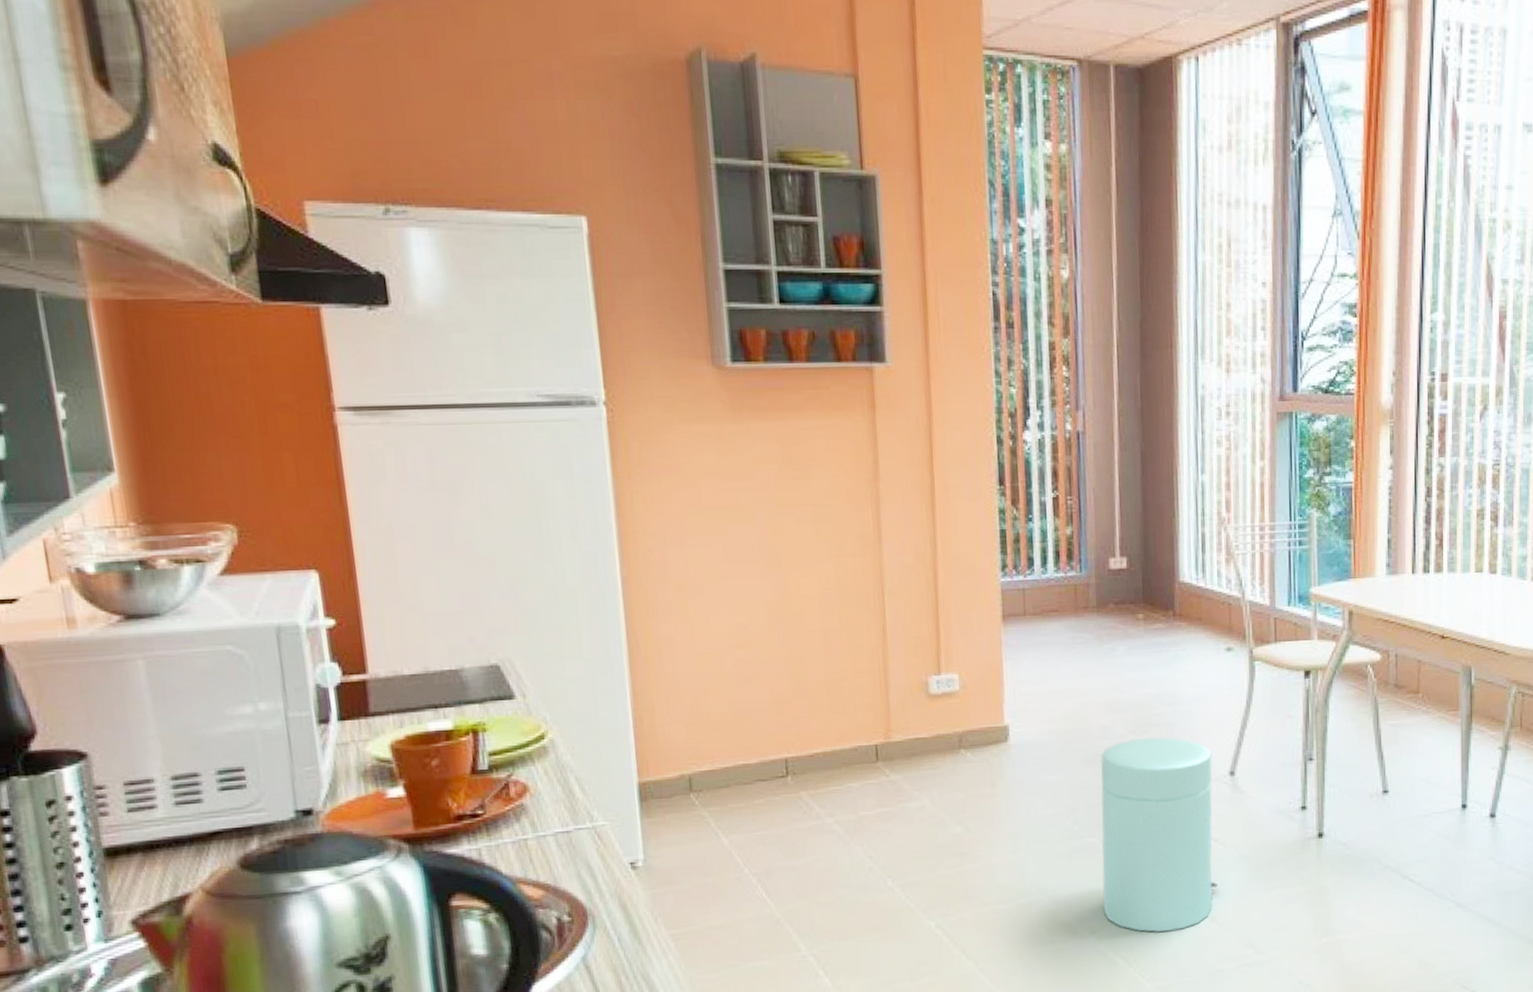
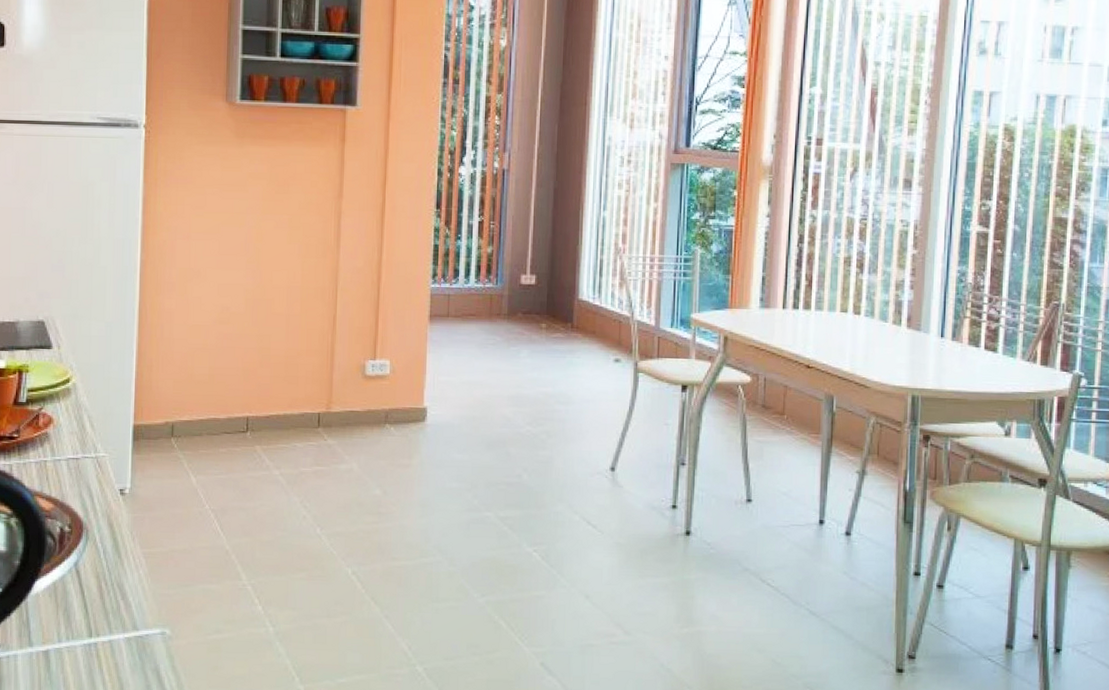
trash can: present [1100,737,1218,932] -> none [493,430,596,603]

